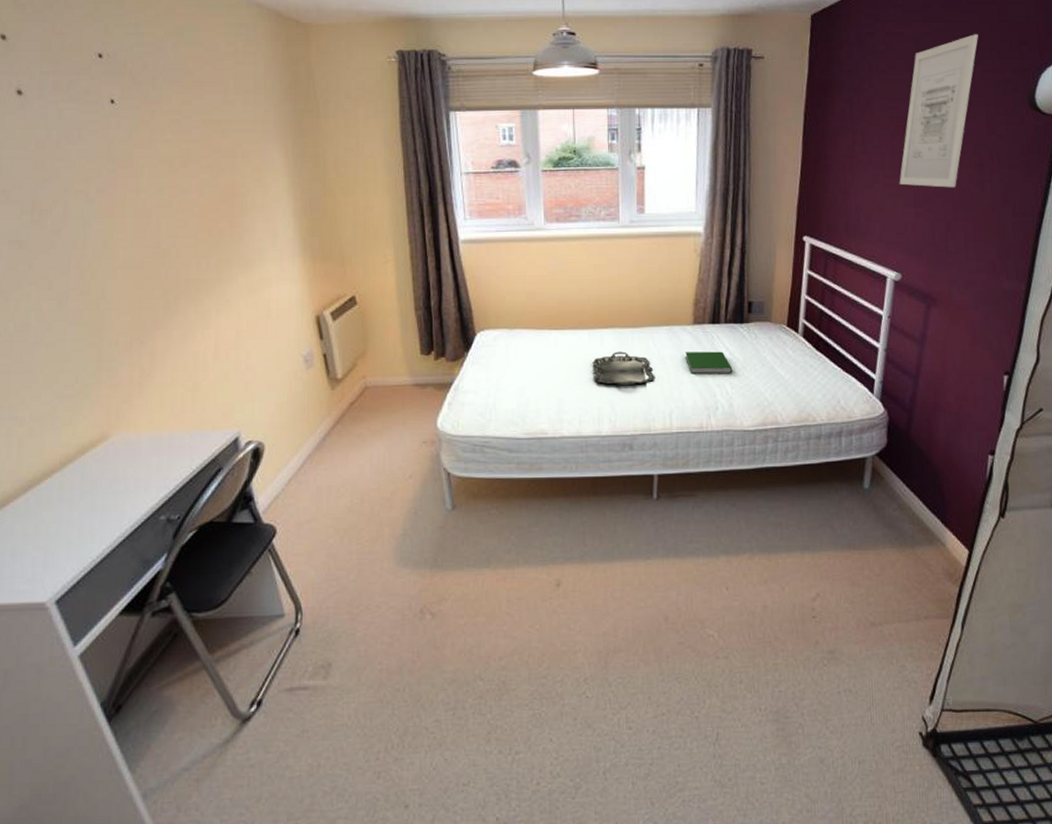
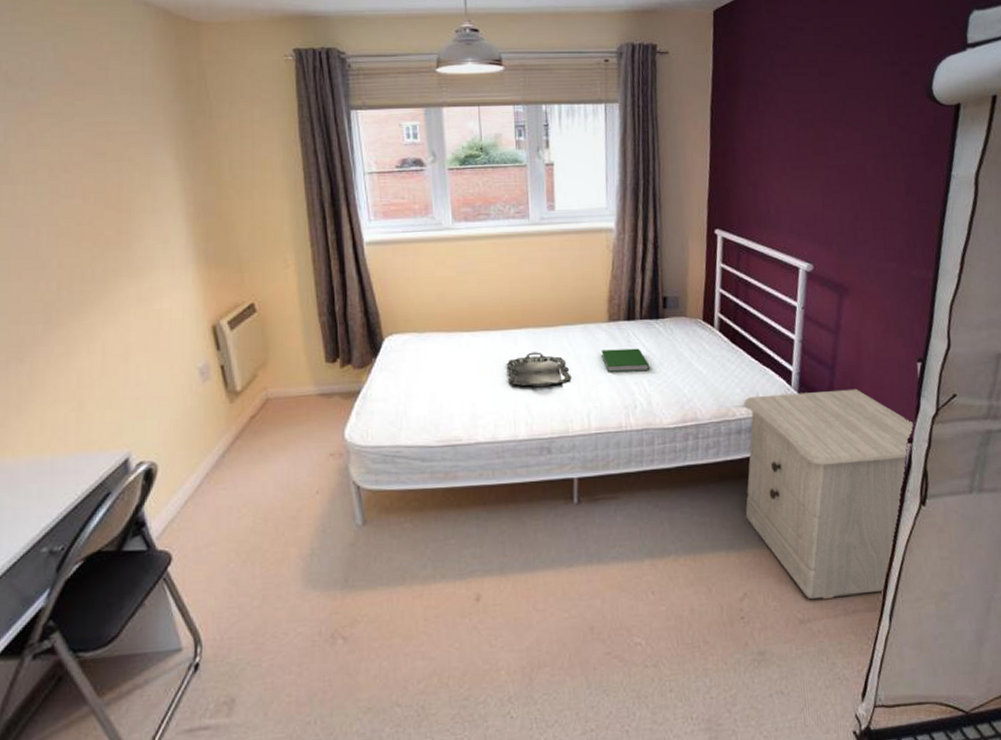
nightstand: none [821,399,998,604] -> present [743,389,915,600]
wall art: present [899,34,978,188] -> none [806,28,876,179]

